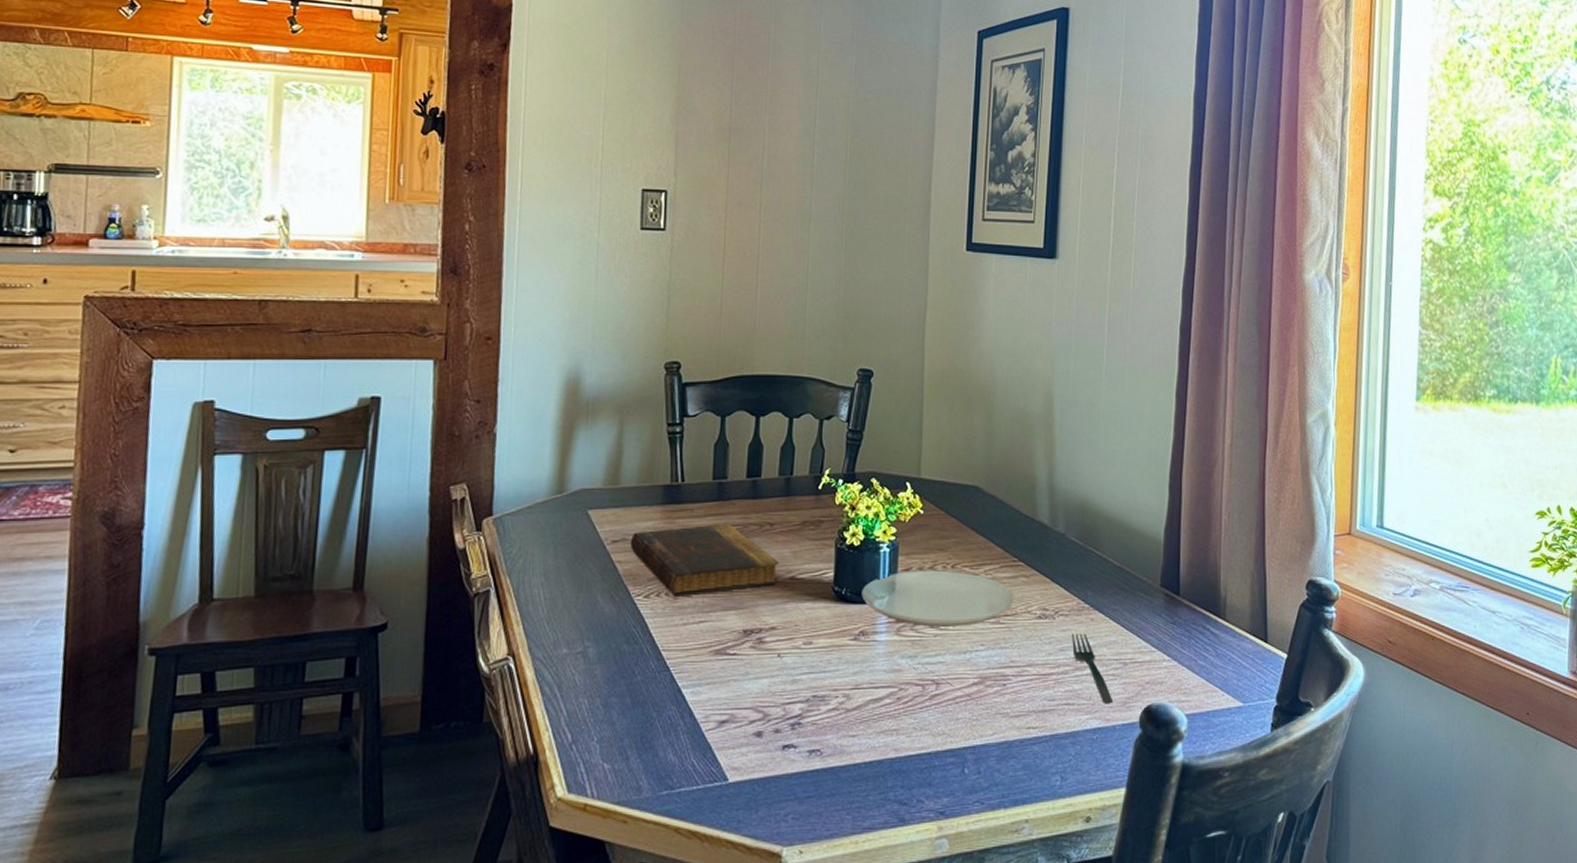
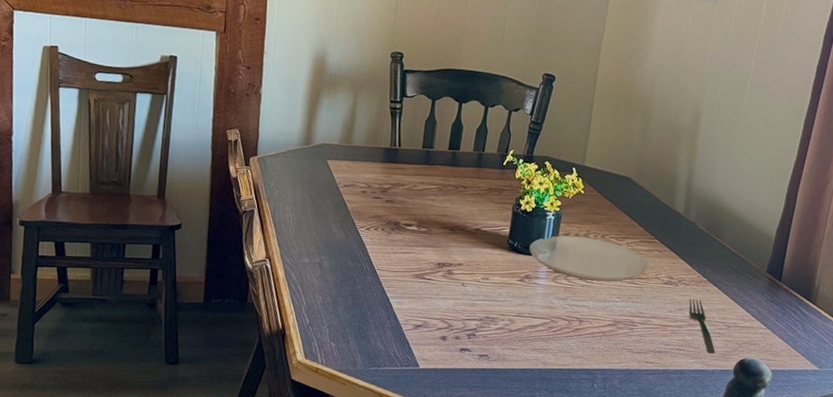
book: present [629,523,778,597] -> none [357,180,468,233]

